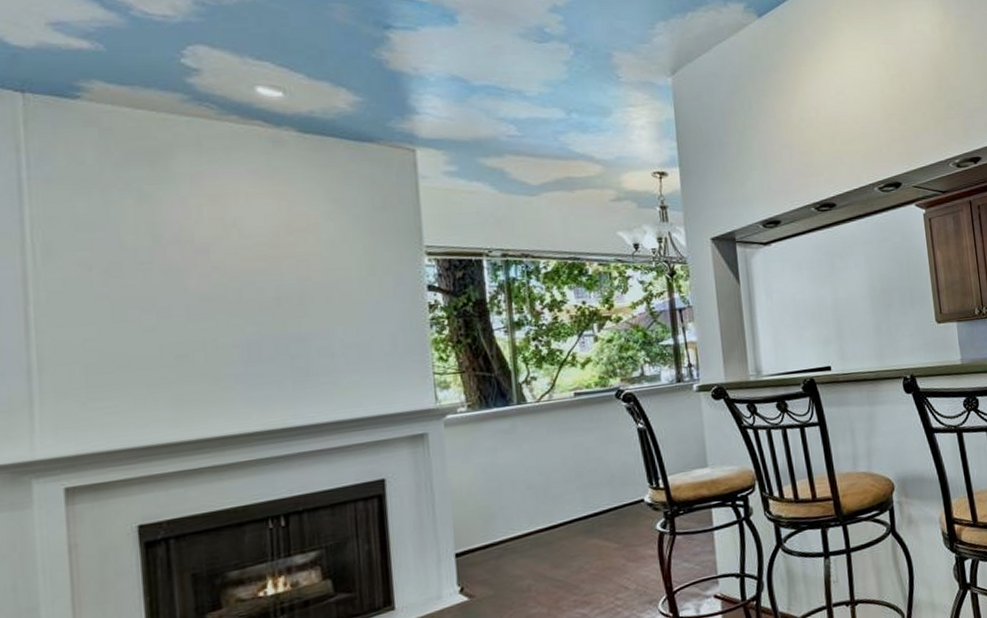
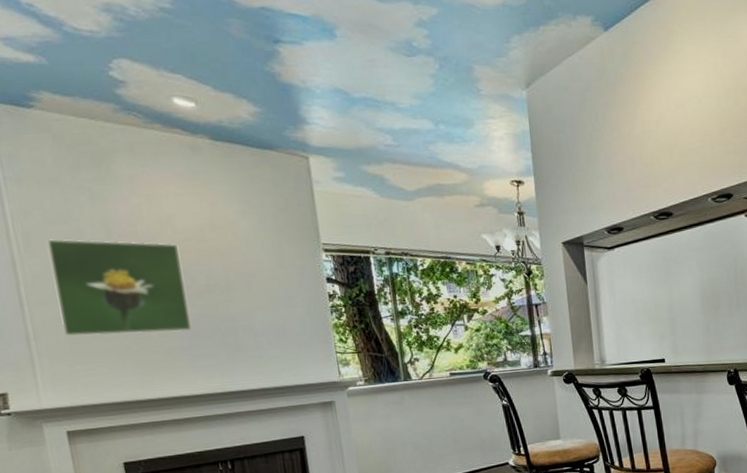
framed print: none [74,247,250,366] -> present [47,238,192,336]

